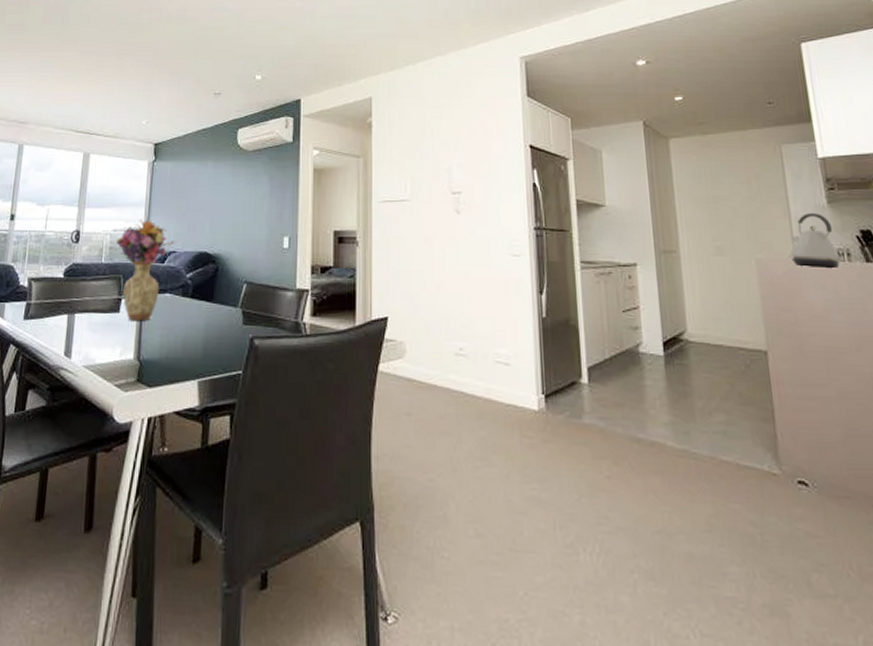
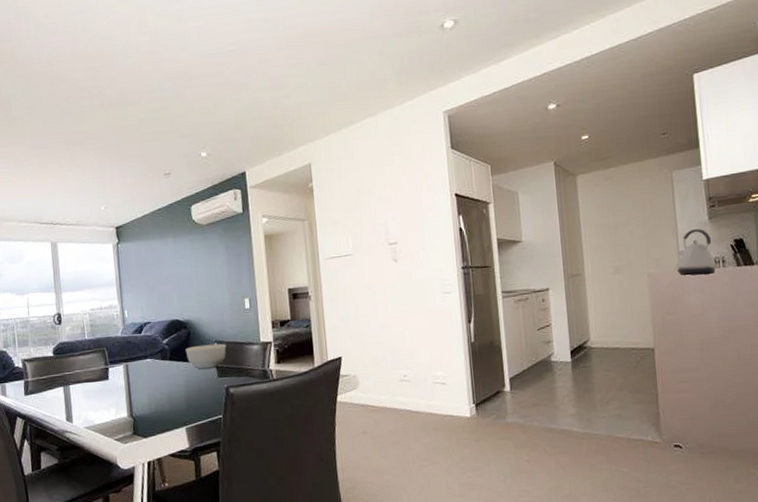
flower arrangement: present [116,216,176,321] -> none [95,294,150,386]
bowl: none [210,284,257,314] -> present [185,343,227,370]

